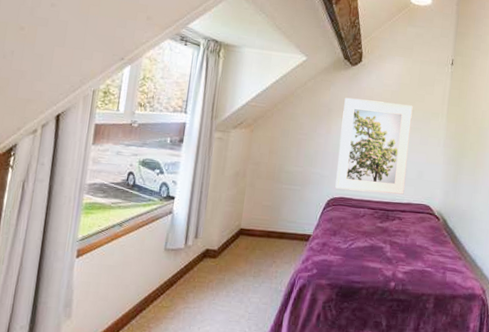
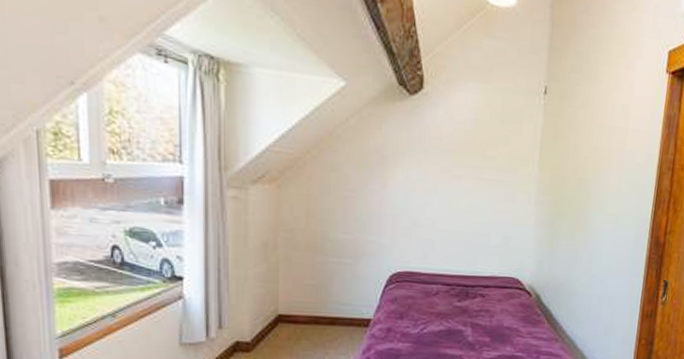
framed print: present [335,97,413,195] -> none [398,139,495,266]

